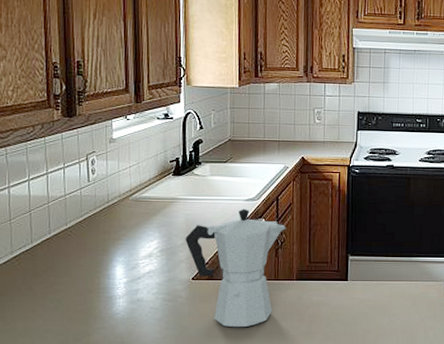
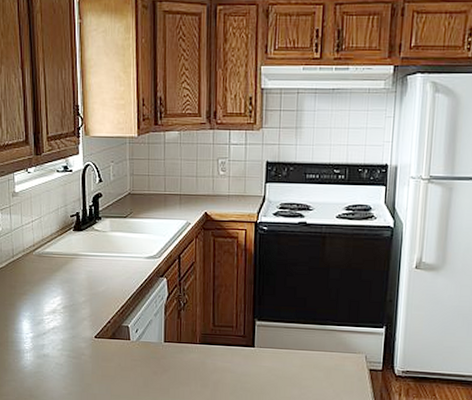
moka pot: present [185,209,286,328] -> none [87,267,189,389]

